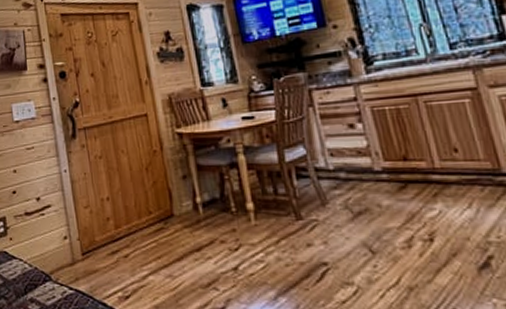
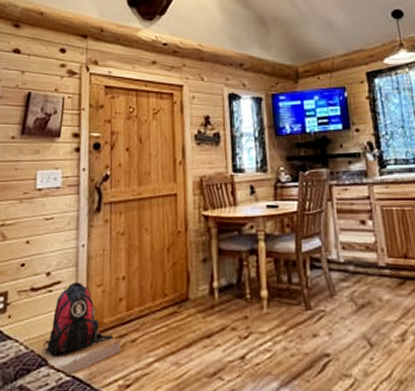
backpack: none [36,204,116,289] -> present [33,281,121,376]

